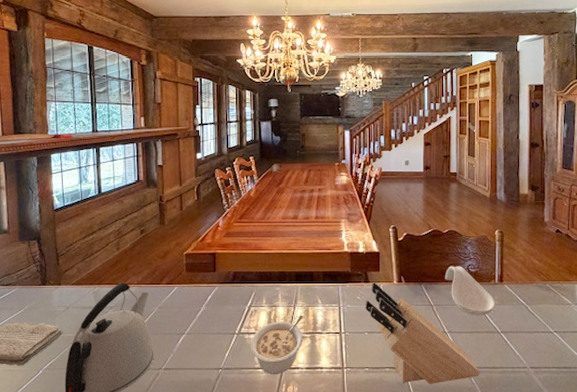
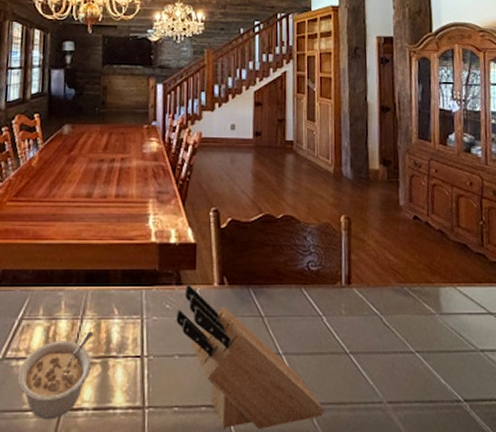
spoon rest: present [445,266,496,316] -> none [279,262,343,331]

